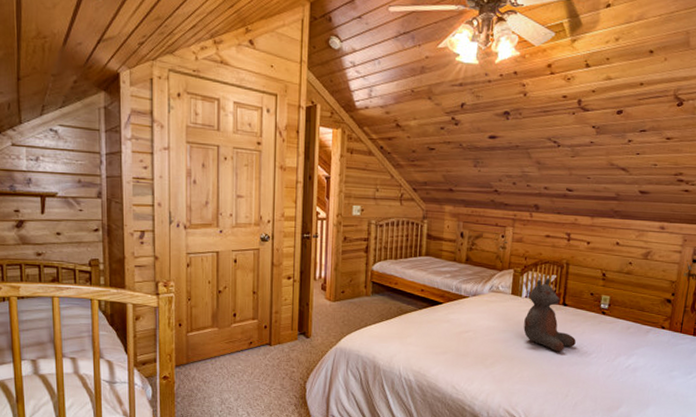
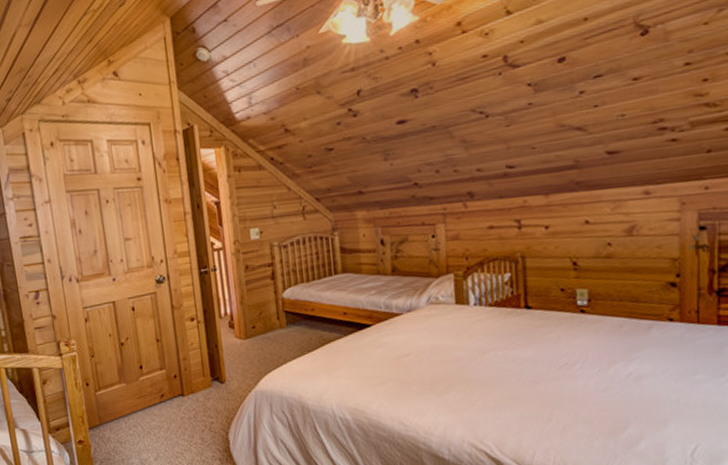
teddy bear: present [523,277,576,352] -> none [477,277,551,367]

